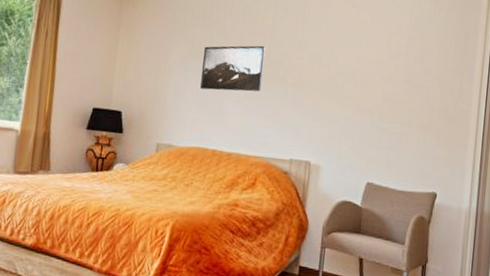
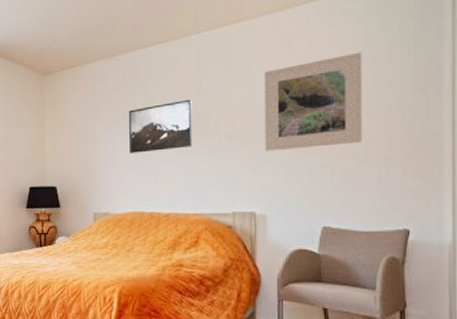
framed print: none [325,30,415,110] -> present [264,52,363,151]

